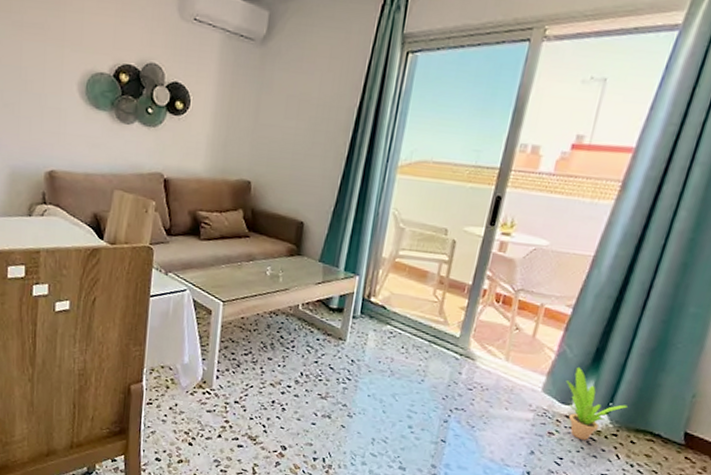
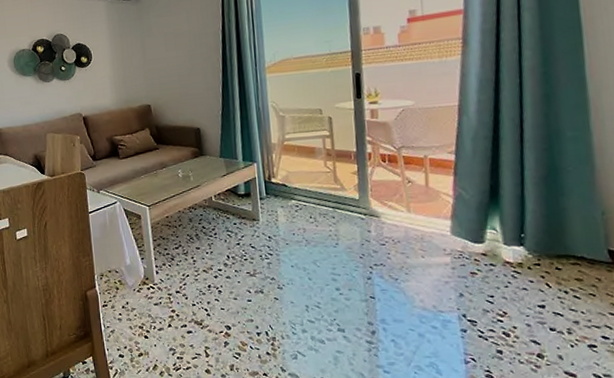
potted plant: present [566,366,628,440] -> none [471,205,540,274]

